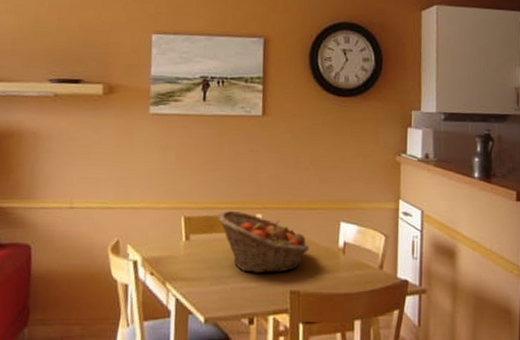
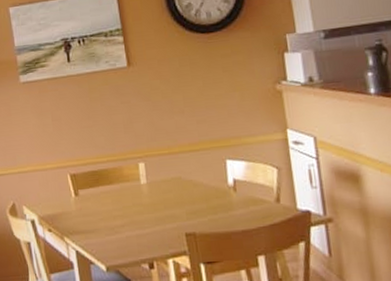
fruit basket: present [218,210,309,273] -> none [101,162,198,220]

